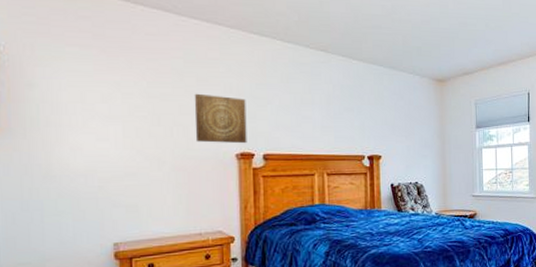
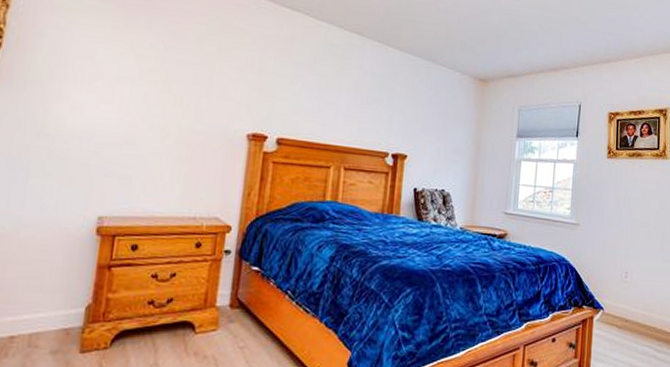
wall art: present [194,93,247,144] -> none [206,63,267,124]

